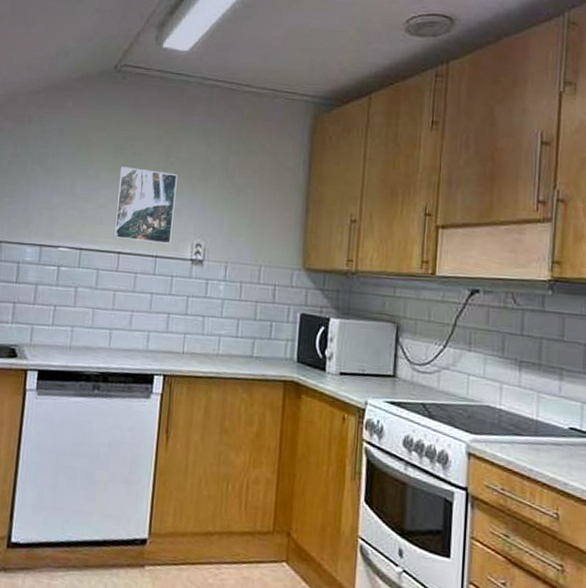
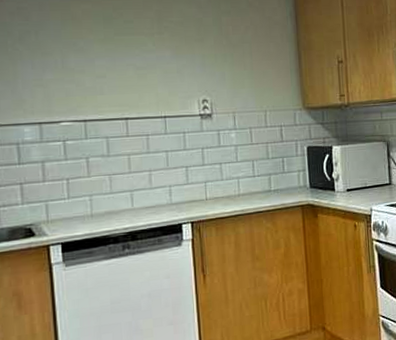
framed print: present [113,166,178,245] -> none [113,36,178,106]

